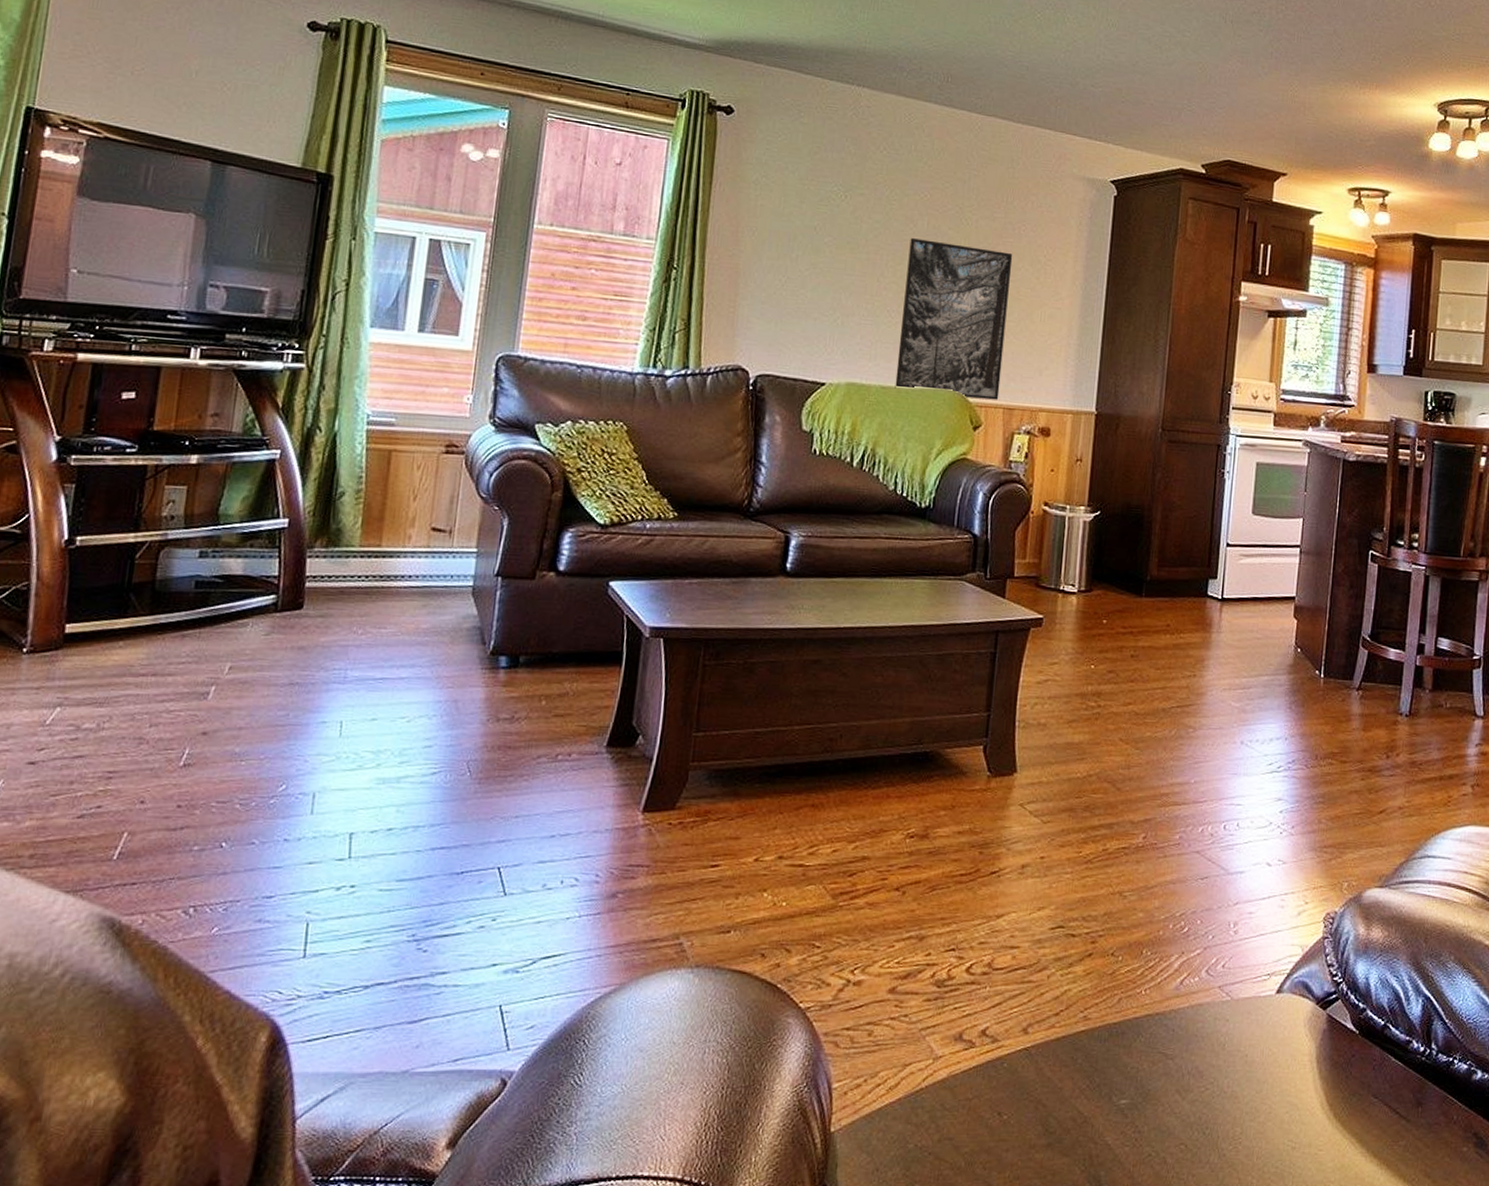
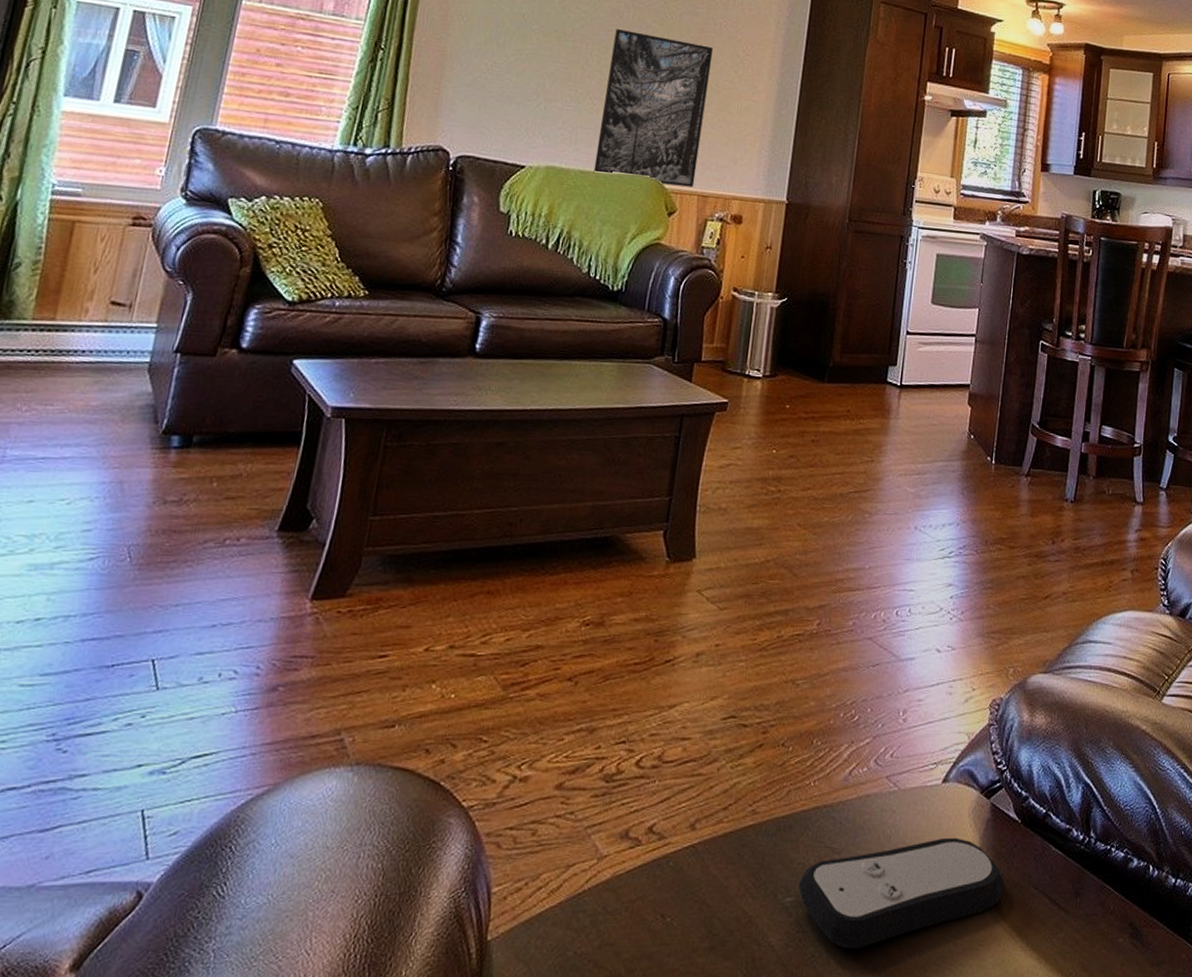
remote control: none [1133,1046,1344,1151] -> present [798,837,1006,950]

